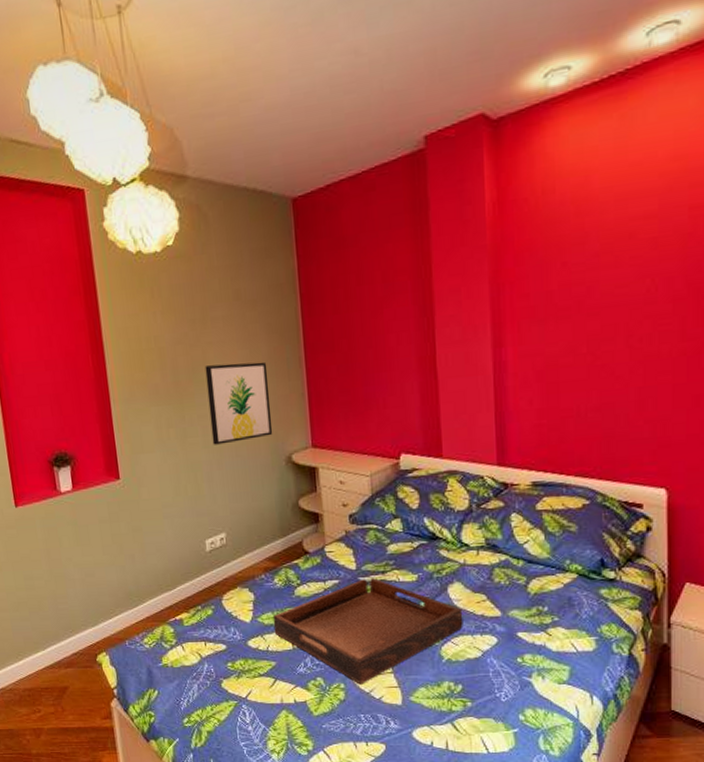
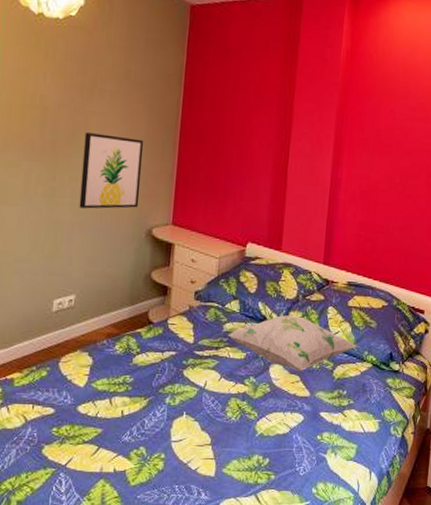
serving tray: present [272,578,463,685] -> none [106,353,279,455]
decorative pillow: none [394,528,556,589] -> present [228,315,358,371]

